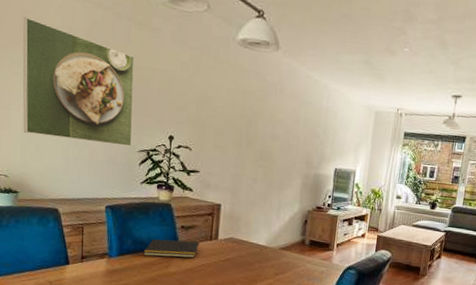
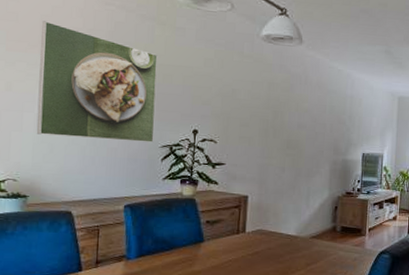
notepad: present [143,239,199,258] -> none [165,236,226,255]

